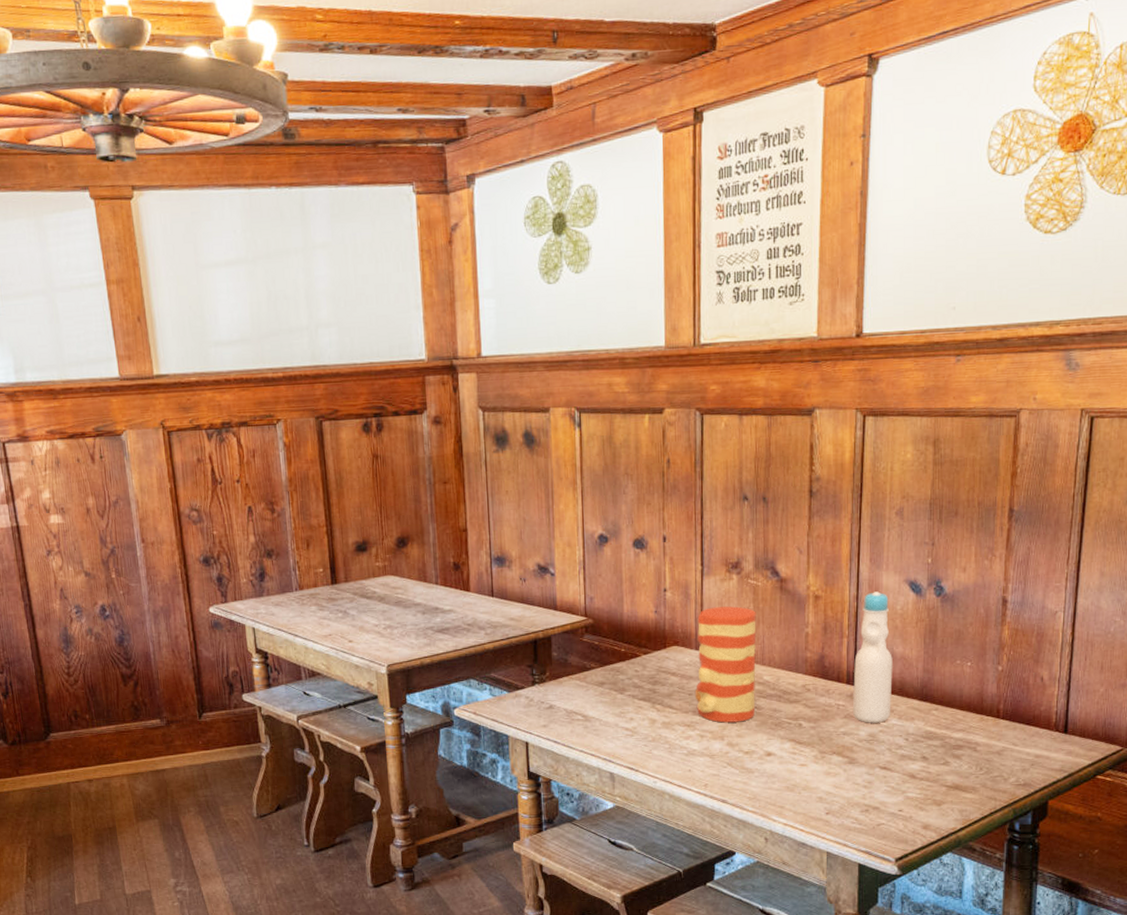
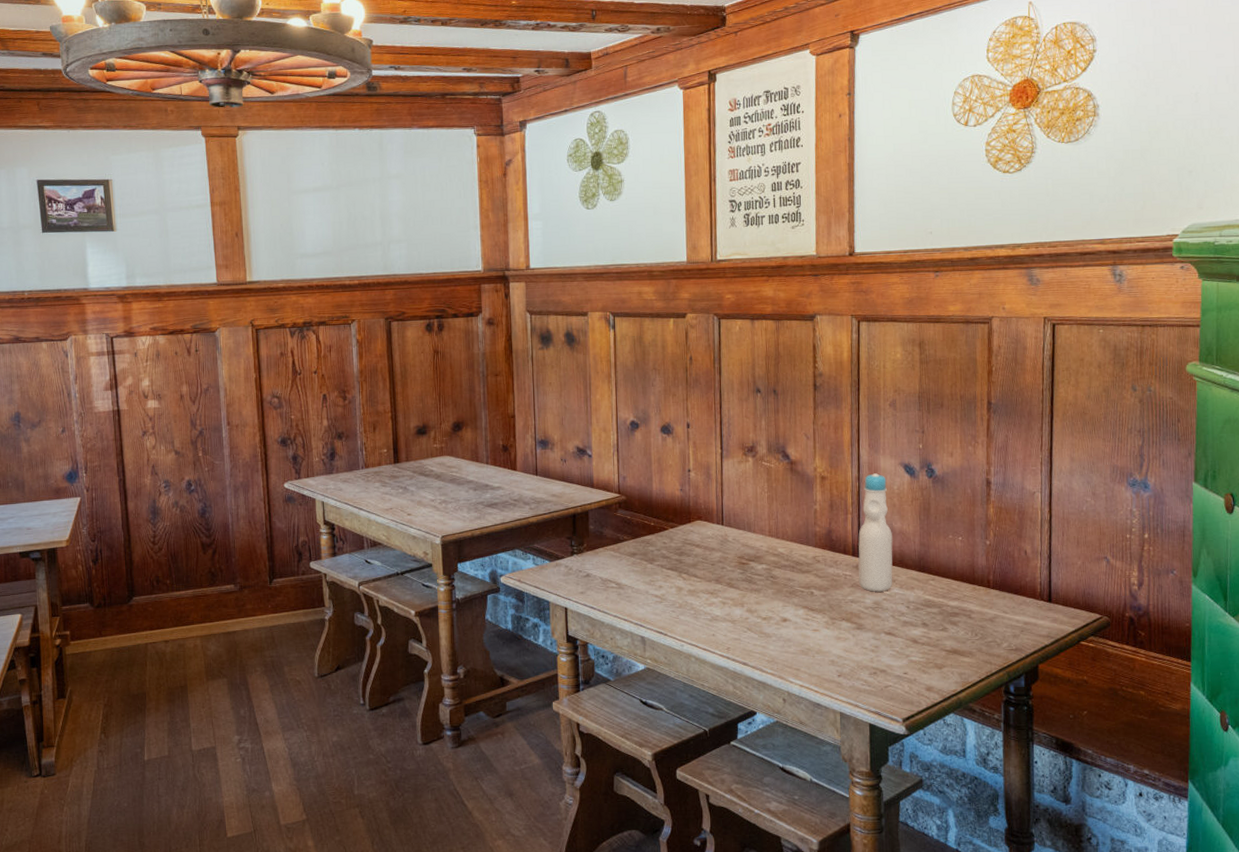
vase: present [694,606,756,723] -> none [717,485,771,591]

